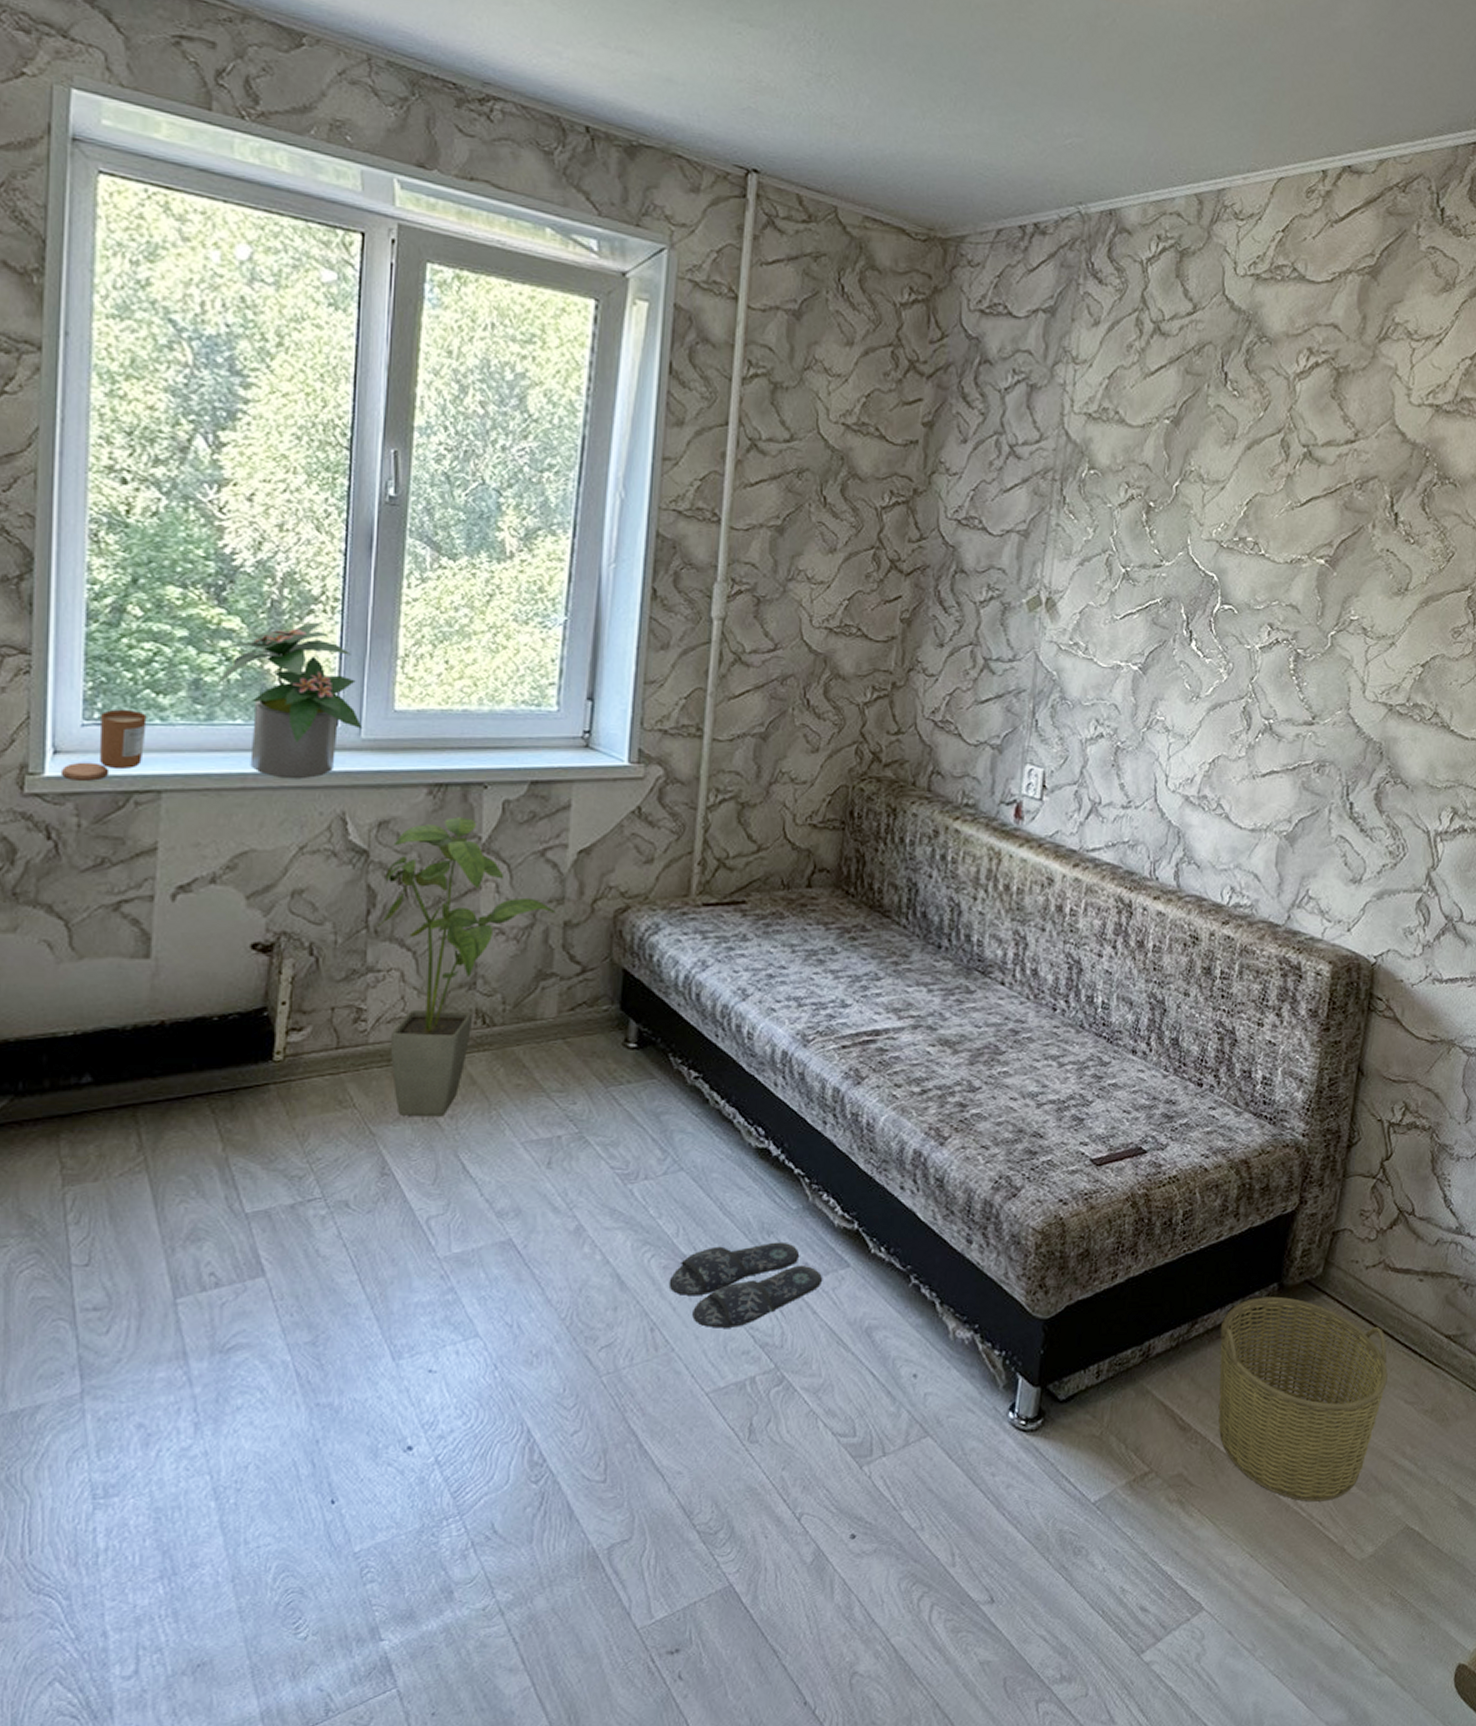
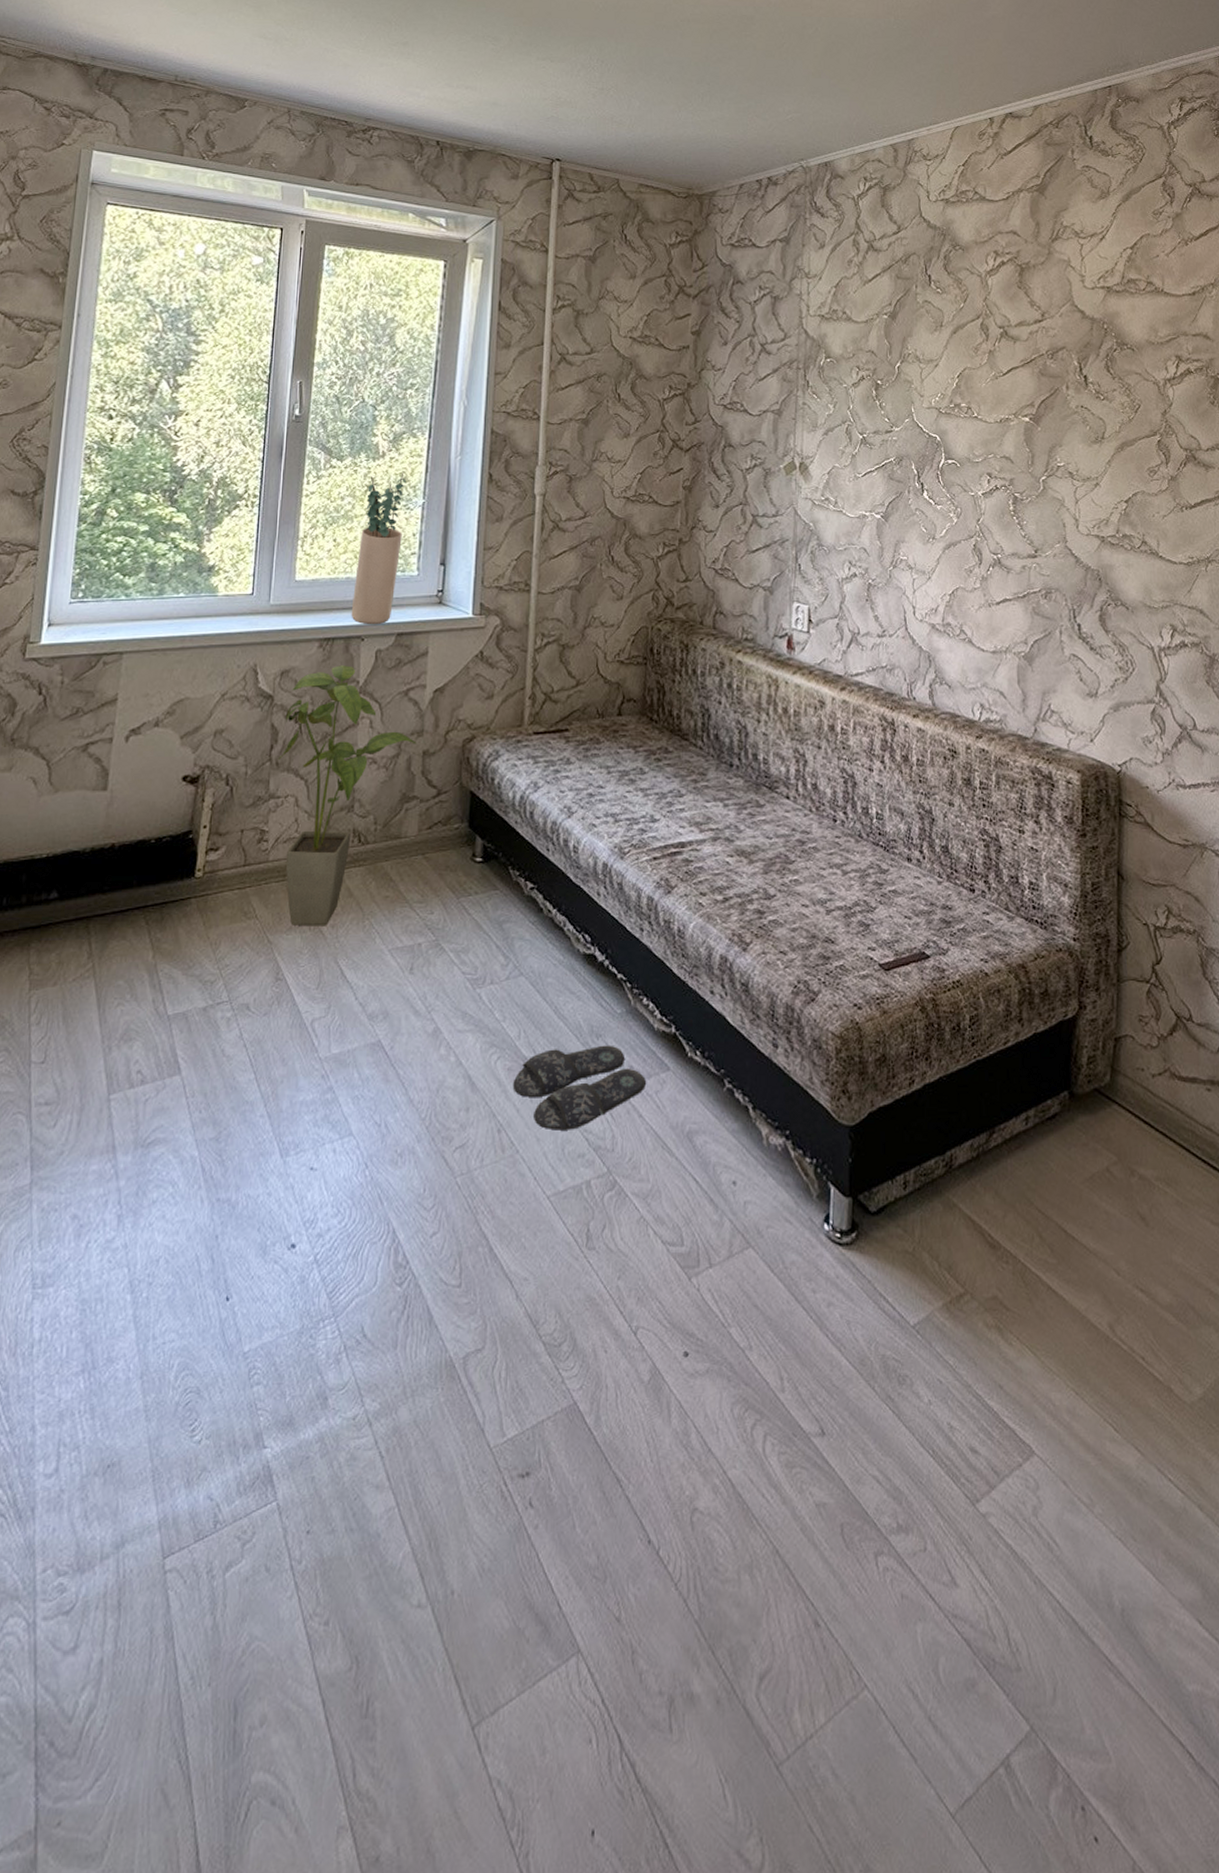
candle: present [60,709,147,782] -> none [52,589,116,648]
potted plant: present [215,622,363,780] -> none [166,514,272,639]
vase: none [469,578,543,770] -> present [351,471,407,625]
basket: present [1218,1296,1388,1502] -> none [1017,1105,1190,1333]

